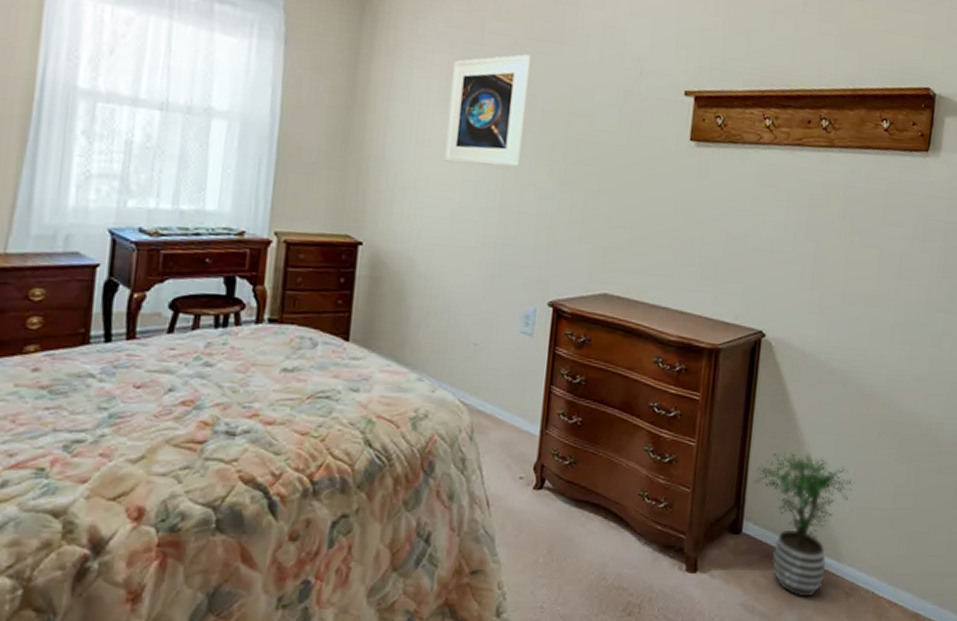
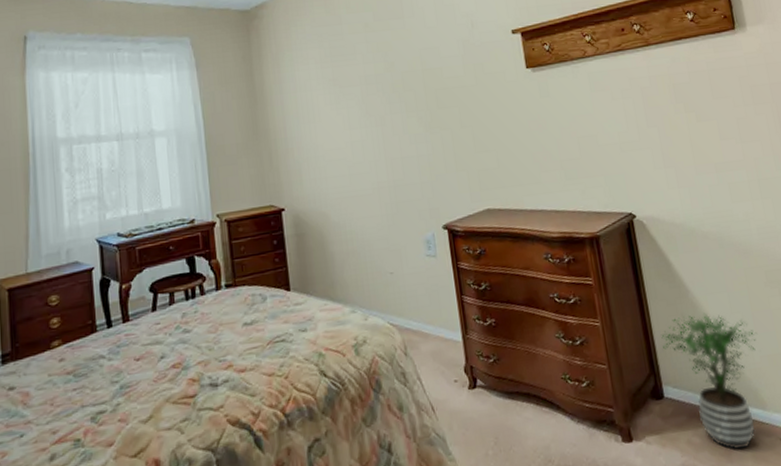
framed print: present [443,54,532,168] -> none [324,33,394,131]

